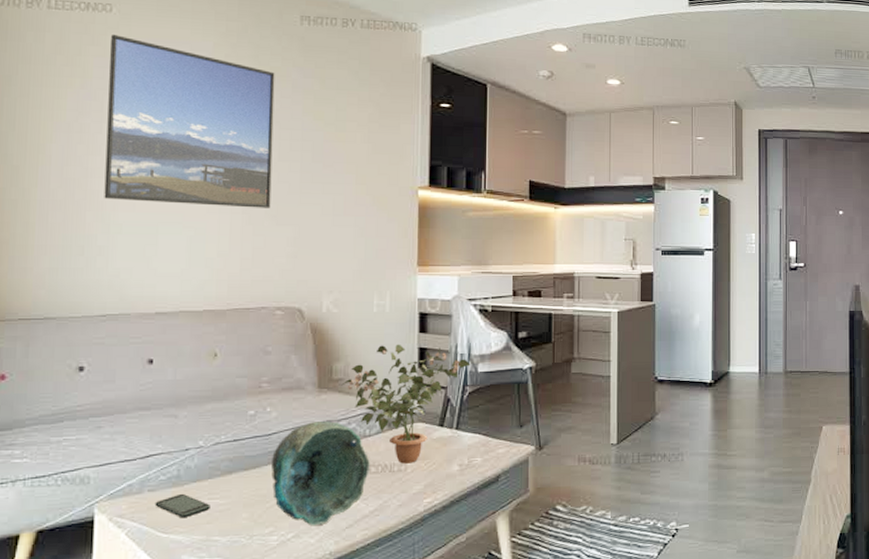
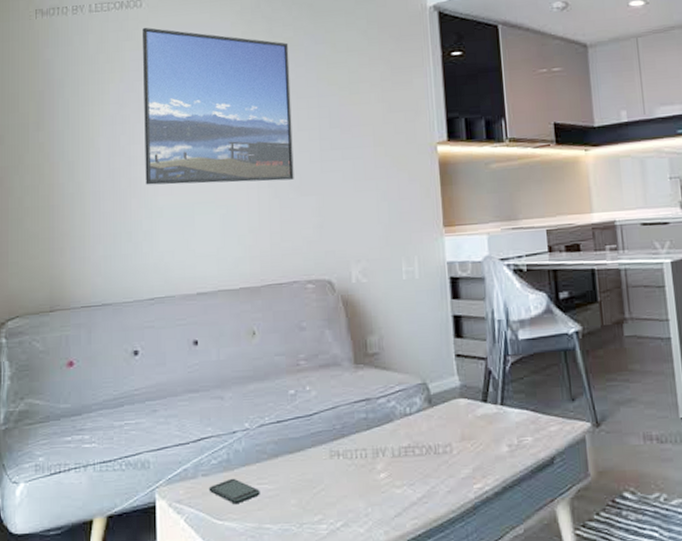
decorative bowl: present [271,420,370,526] -> none [314,398,414,514]
potted plant: present [341,344,471,464] -> none [377,312,510,445]

